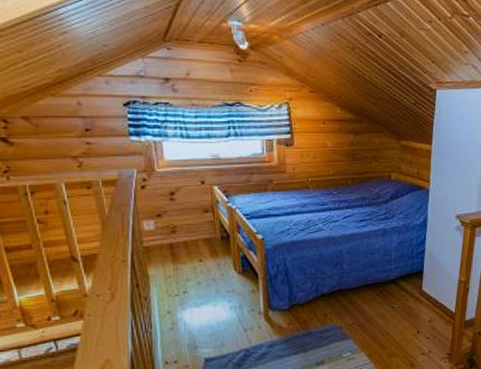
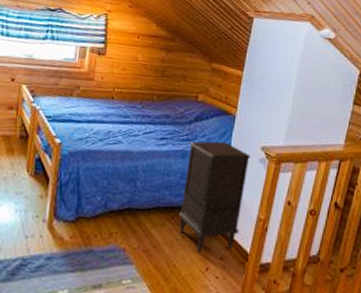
nightstand: none [386,216,447,320] -> present [178,141,250,254]

